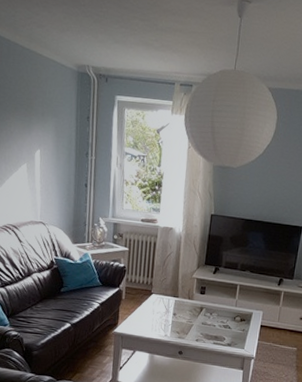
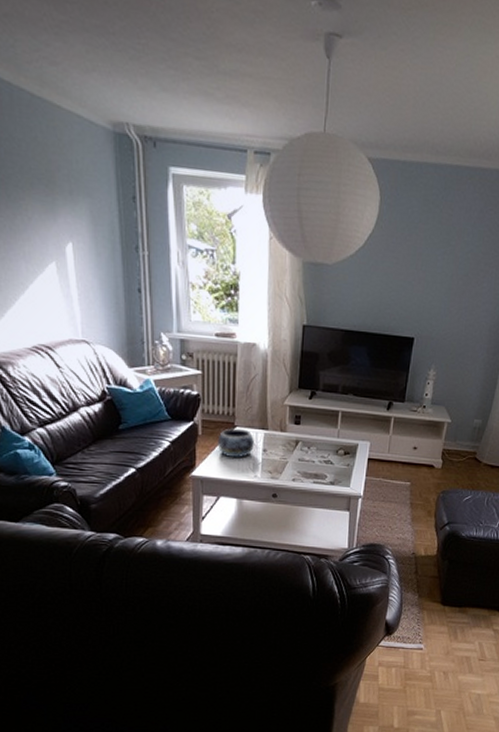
decorative bowl: none [136,294,167,320] -> present [217,428,254,458]

